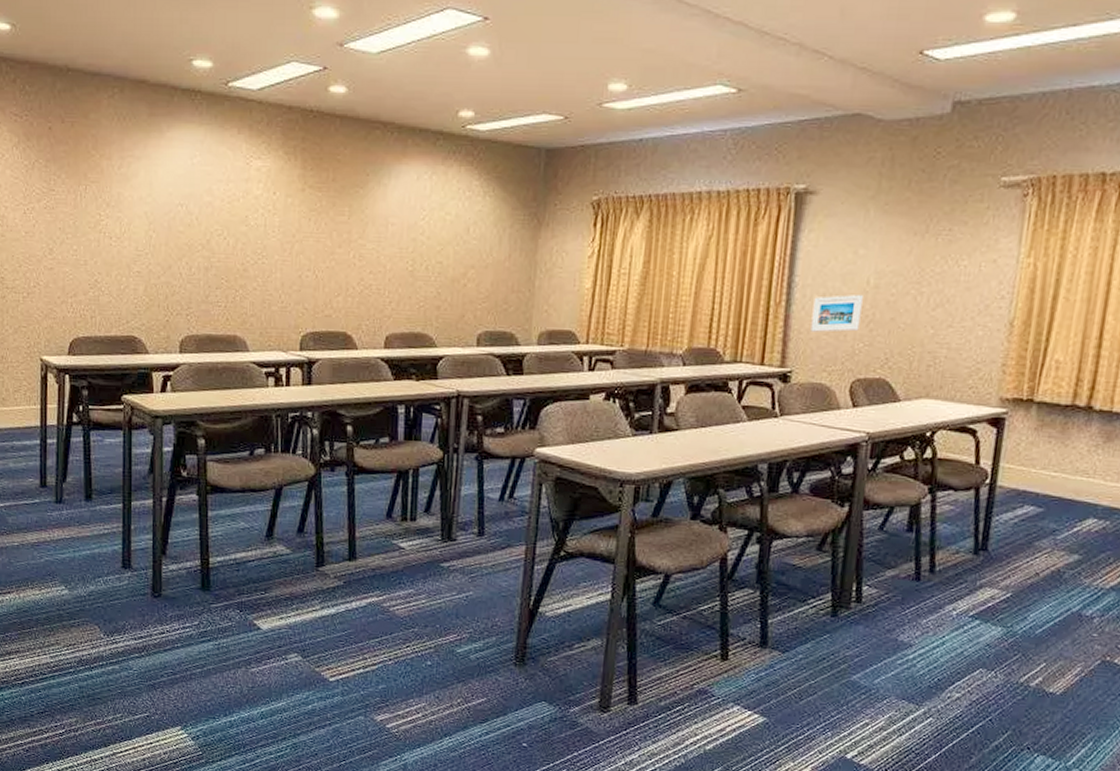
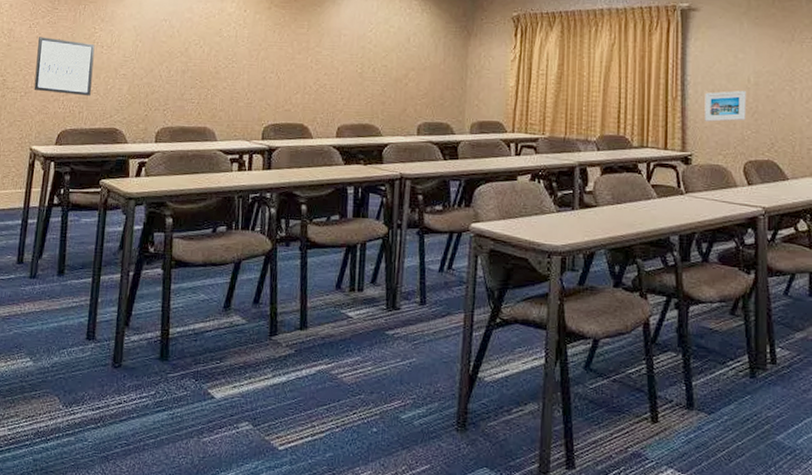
wall art: none [35,225,102,298] -> present [34,37,95,96]

